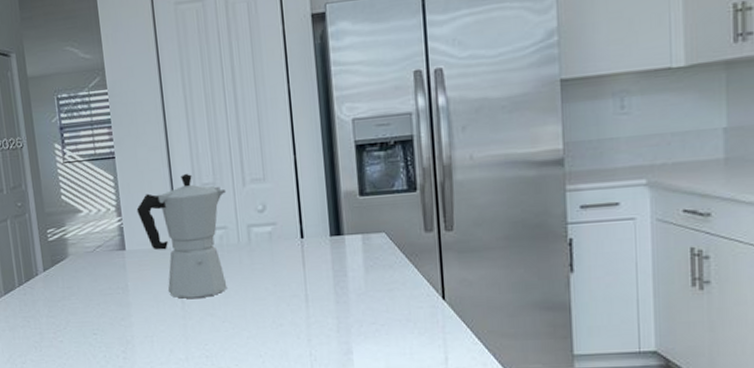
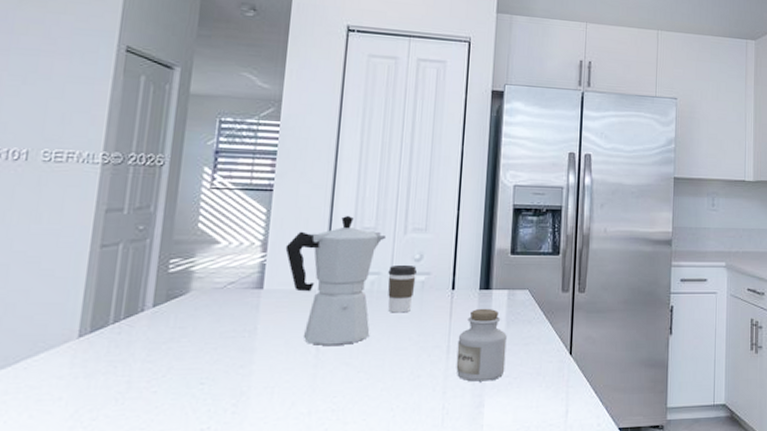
coffee cup: none [234,216,263,265] -> present [387,264,417,313]
jar: none [315,254,370,329] -> present [456,308,507,382]

